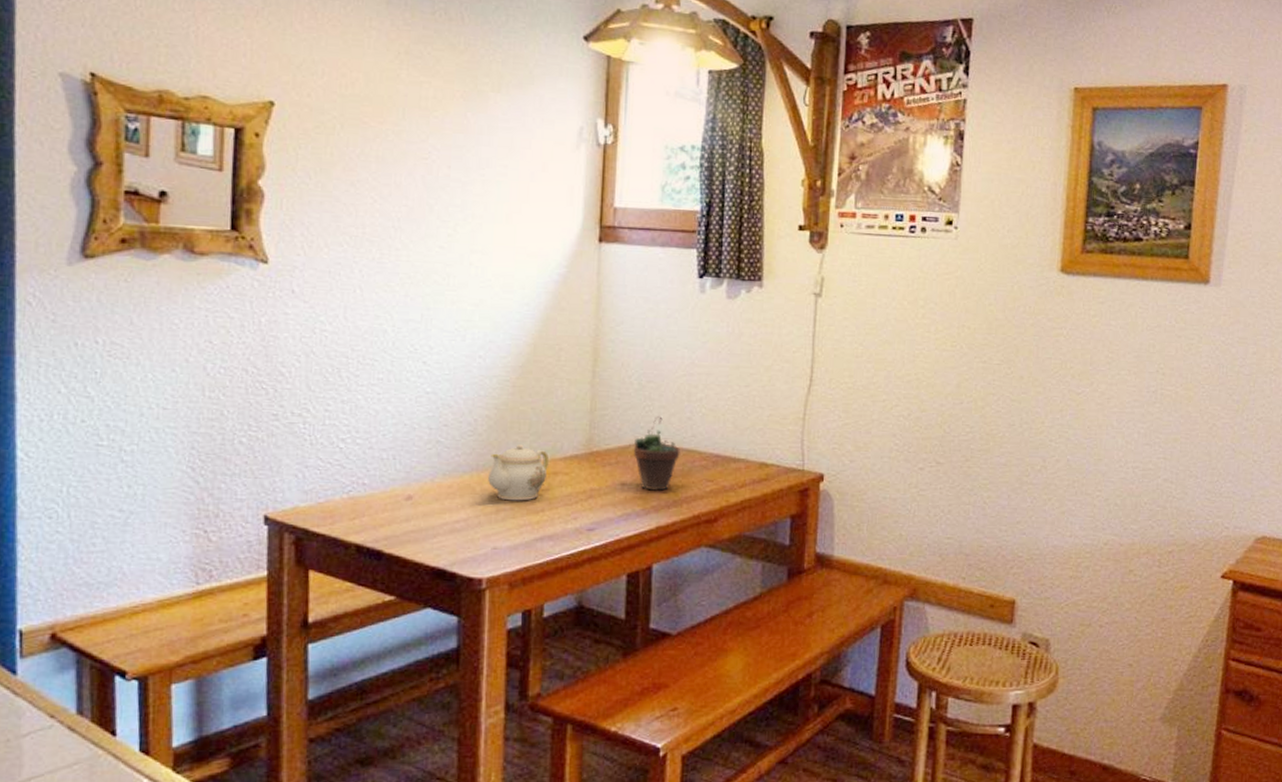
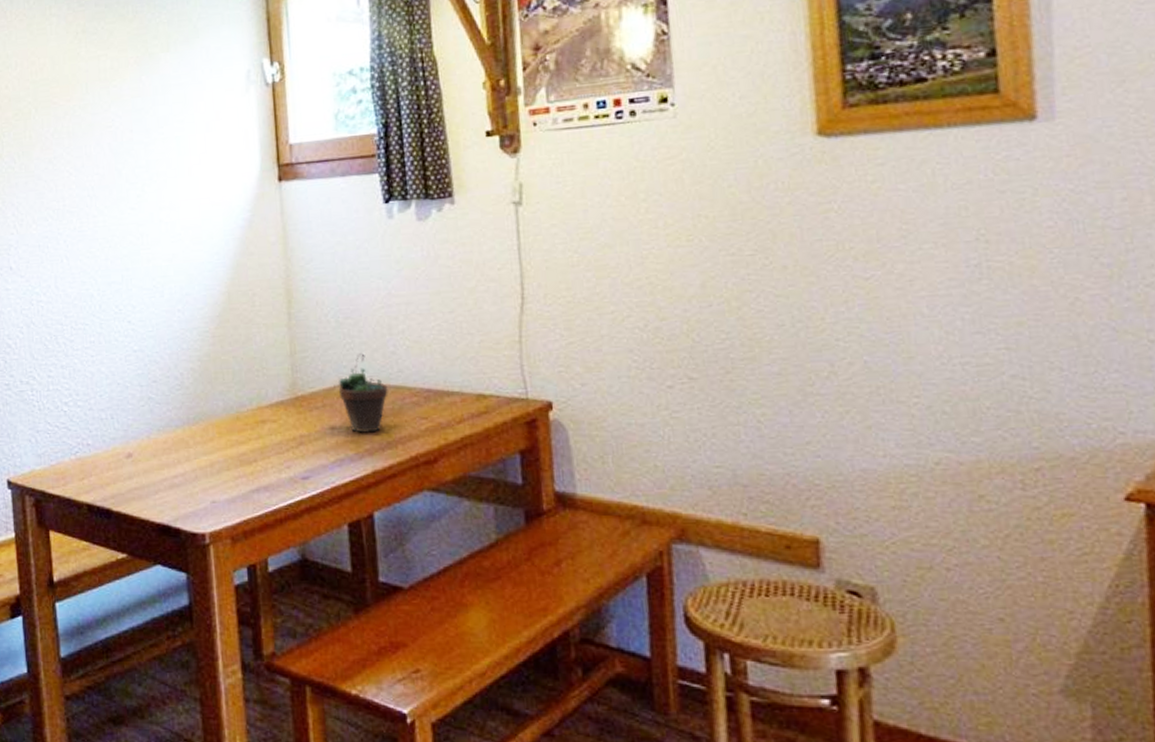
teapot: present [488,444,550,501] -> none [199,394,257,453]

